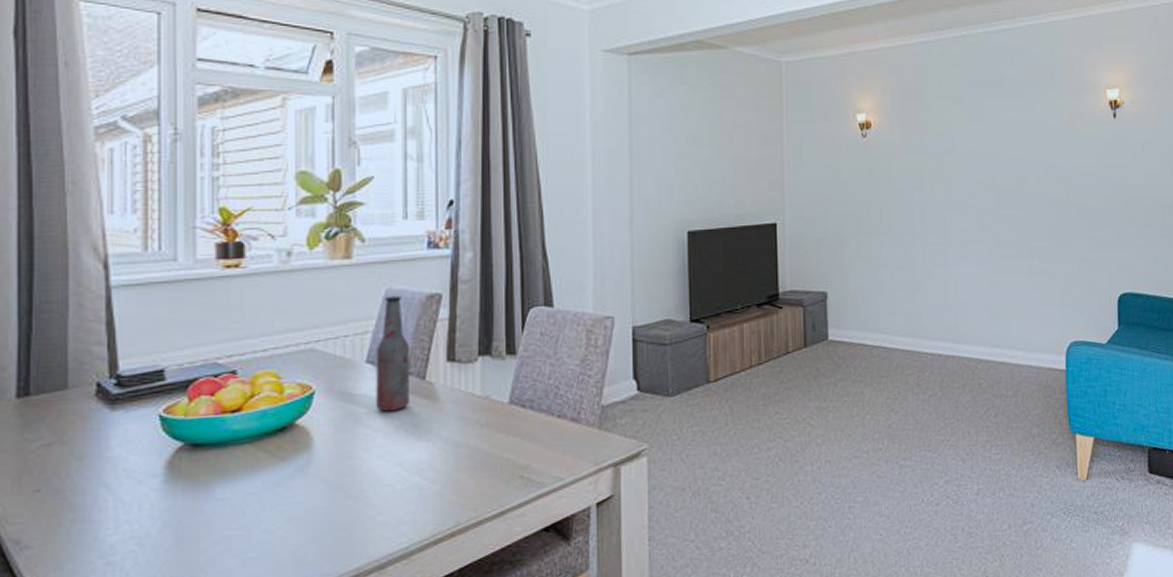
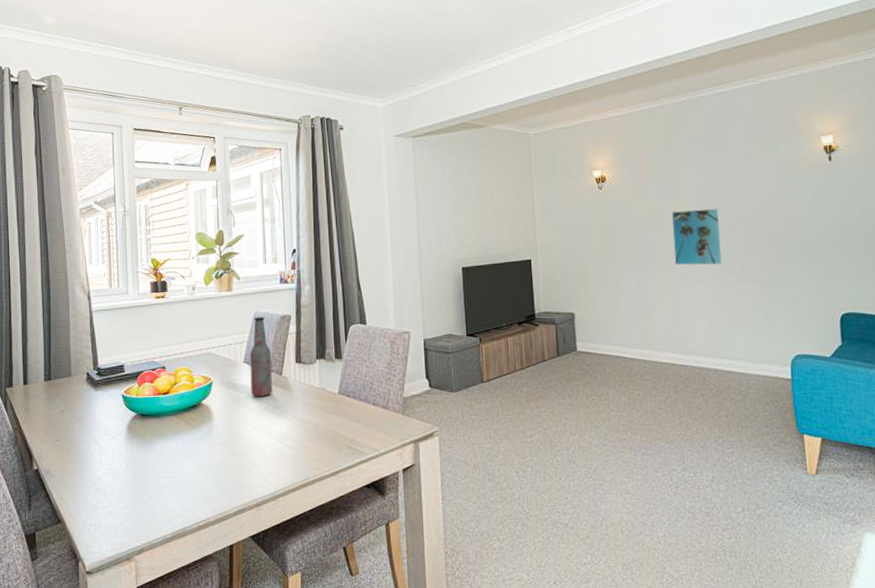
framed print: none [944,167,999,235] -> present [671,208,723,266]

